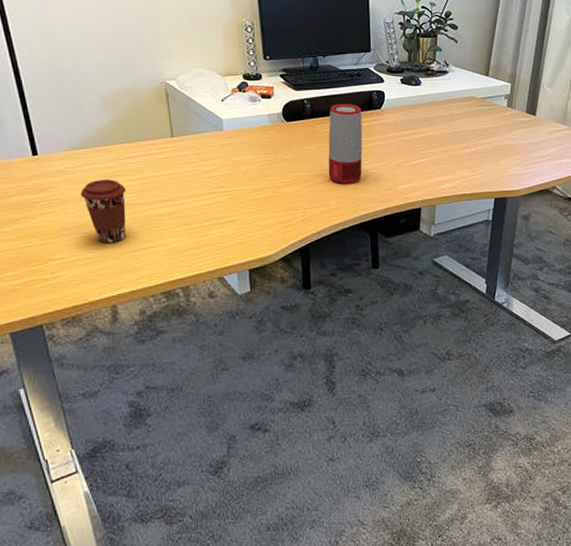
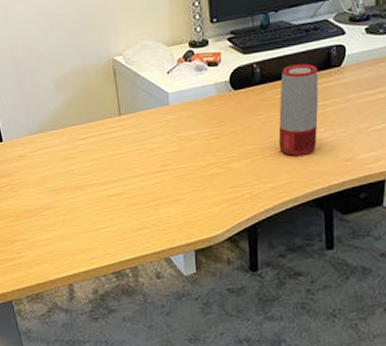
coffee cup: present [80,179,126,244] -> none [39,161,80,225]

